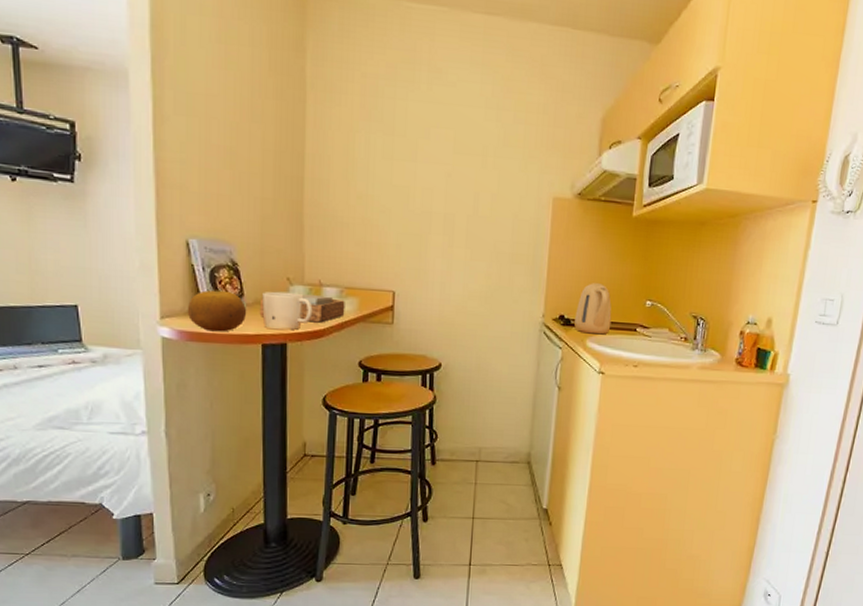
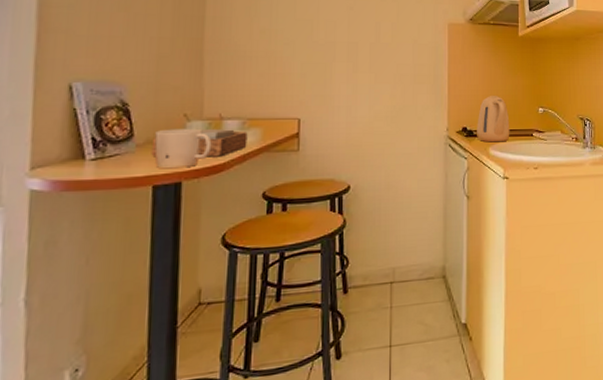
fruit: present [187,290,247,332] -> none [64,133,137,178]

